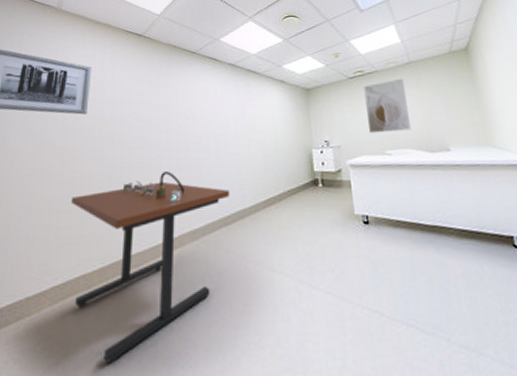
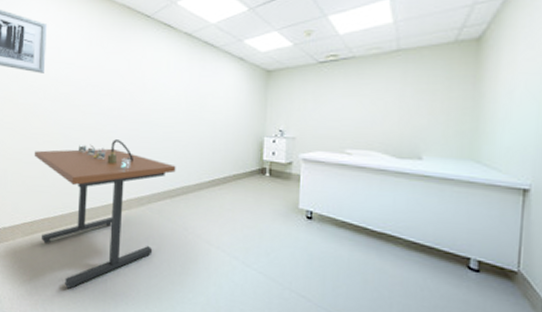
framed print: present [363,78,411,134] -> none [330,68,386,131]

